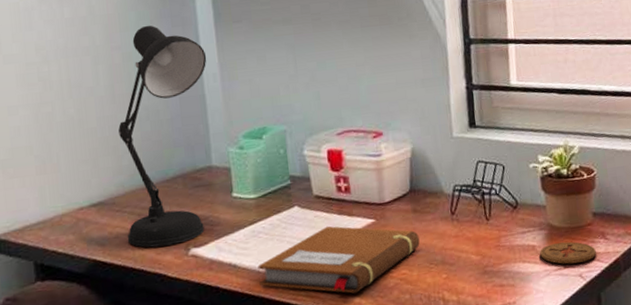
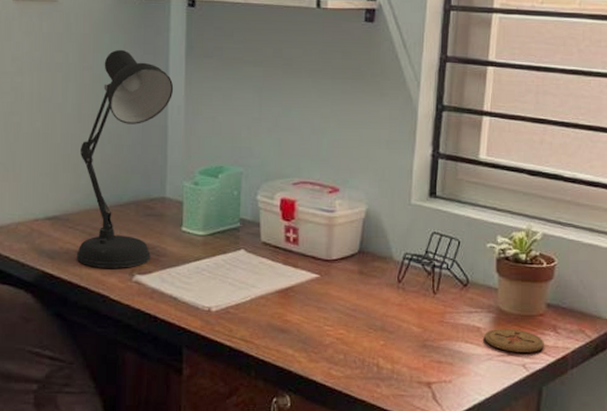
notebook: present [257,226,420,294] -> none [197,274,362,345]

